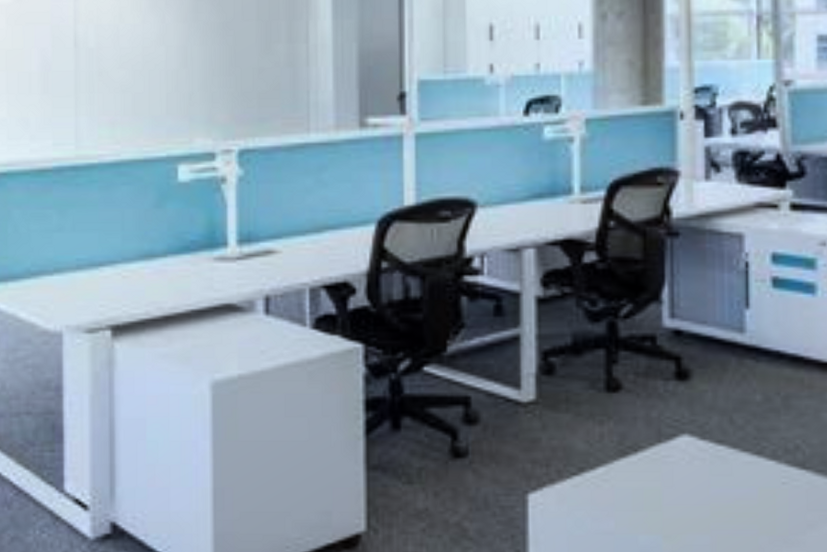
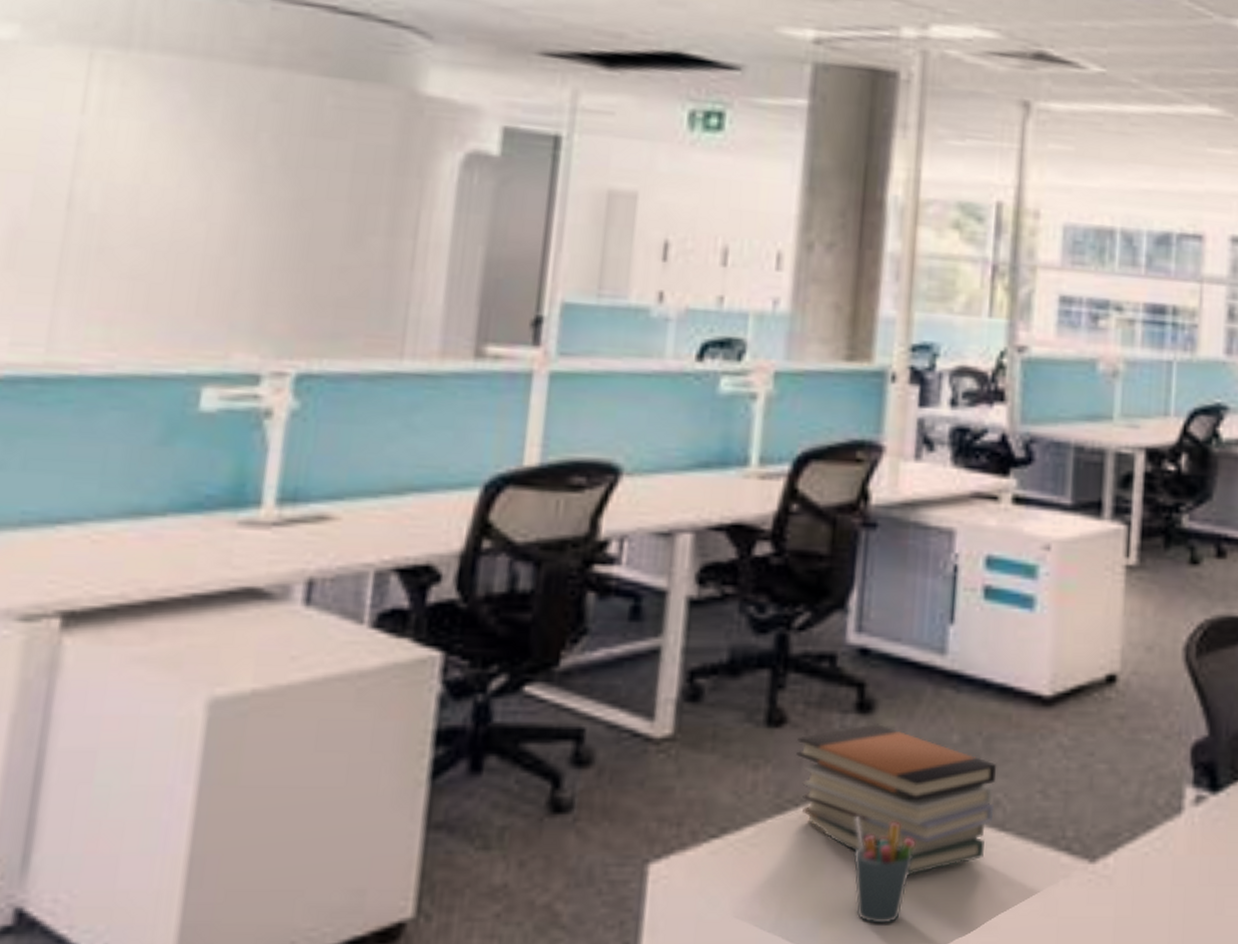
book stack: none [631,388,795,503] -> present [796,724,997,876]
pen holder: none [682,459,732,539] -> present [852,817,915,924]

